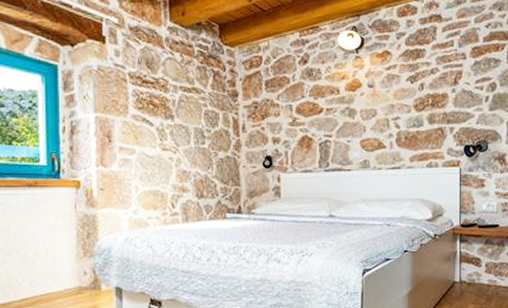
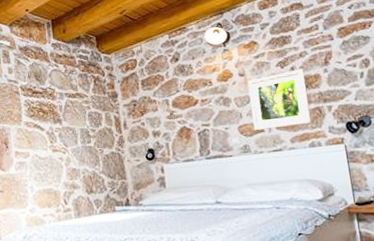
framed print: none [375,86,433,146] -> present [247,69,312,130]

